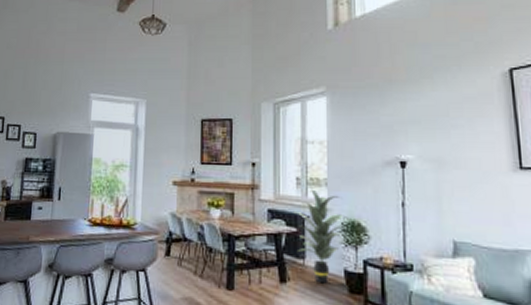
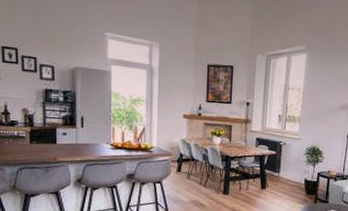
indoor plant: present [293,189,348,284] -> none [274,124,311,189]

